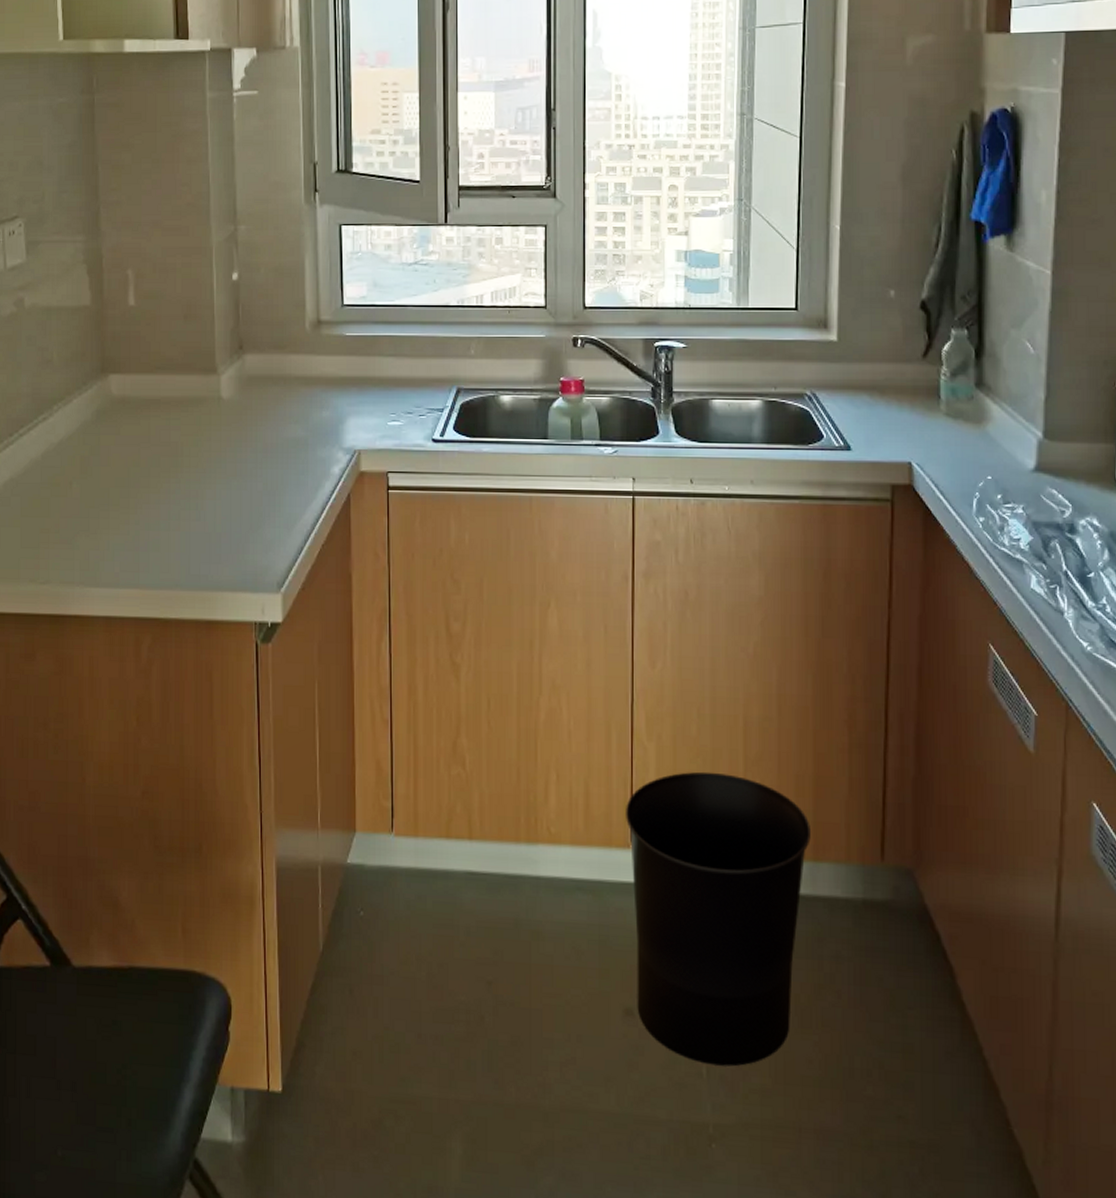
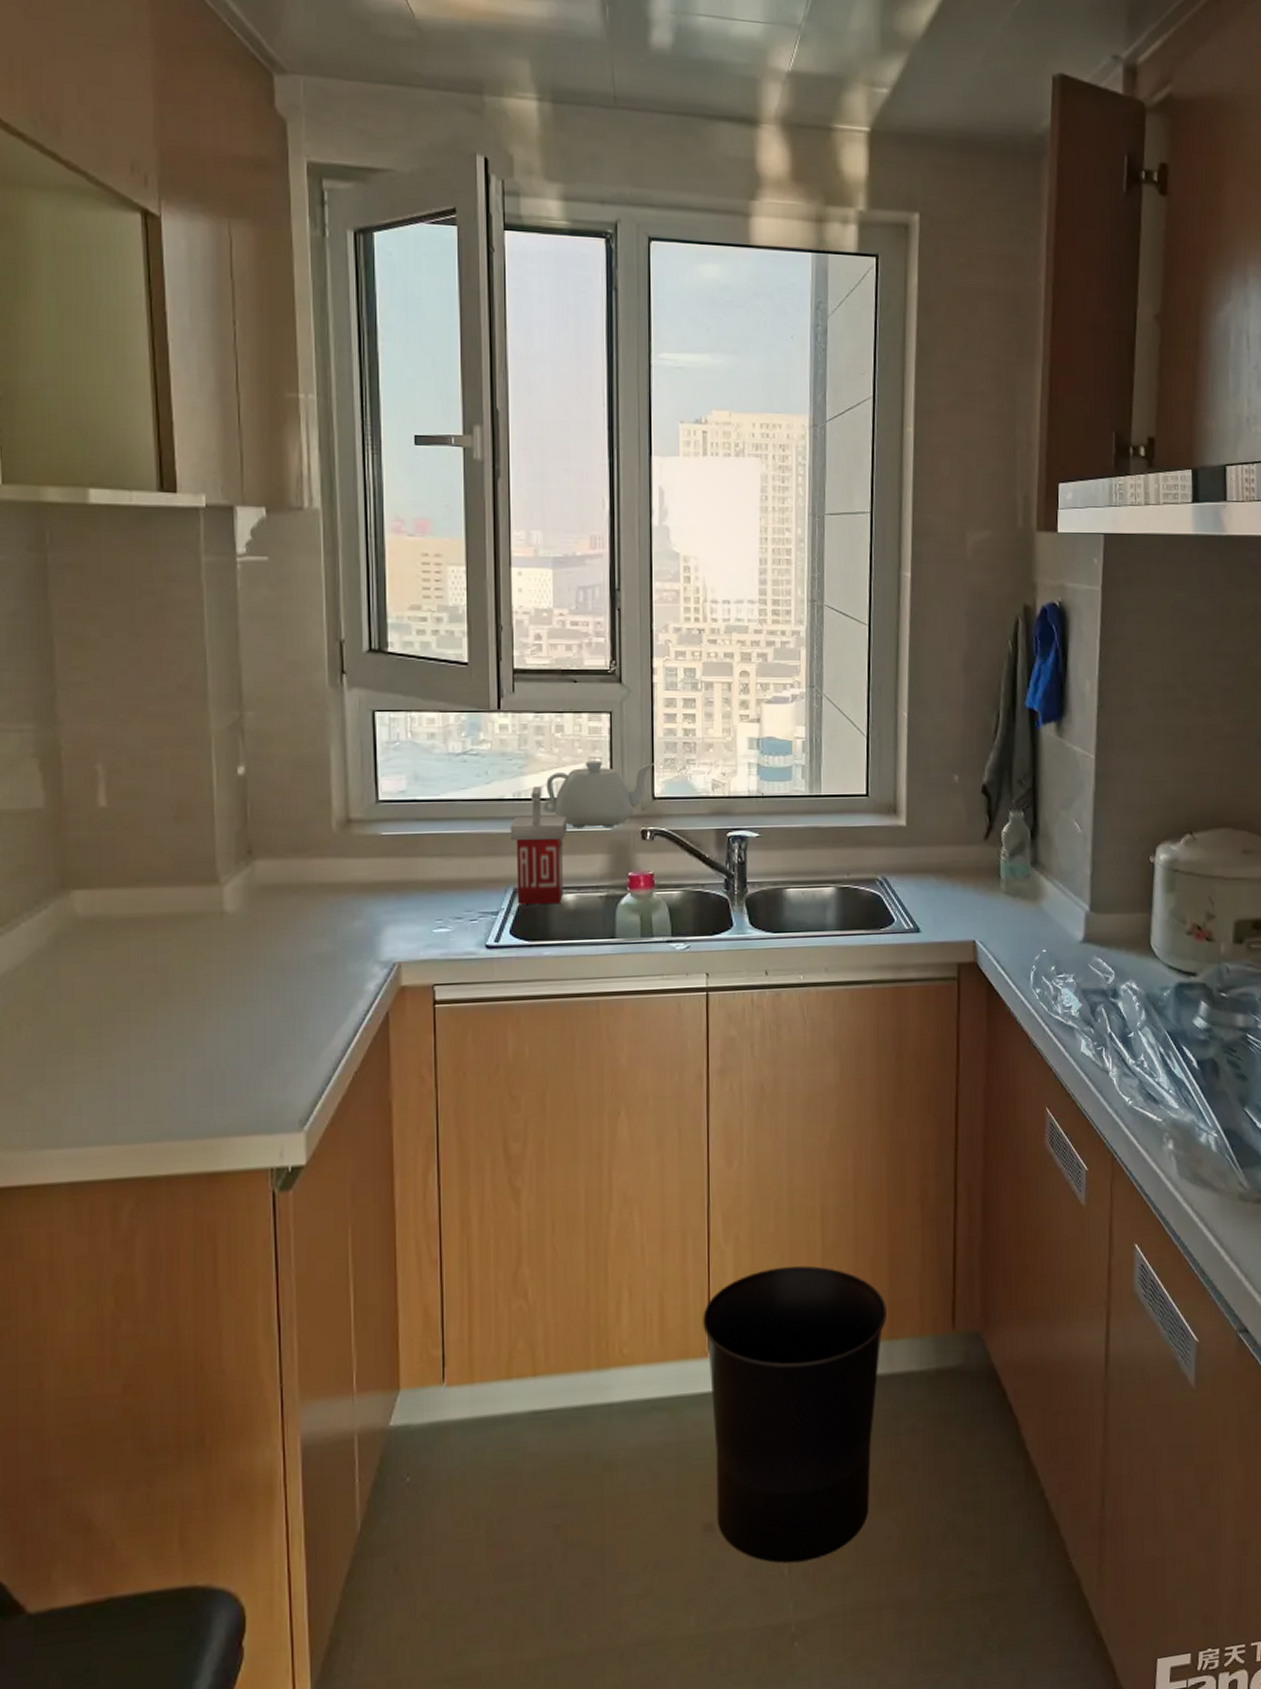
soap dispenser: none [454,294,504,403] -> present [510,786,567,905]
teapot: none [483,271,585,334] -> present [542,760,654,828]

